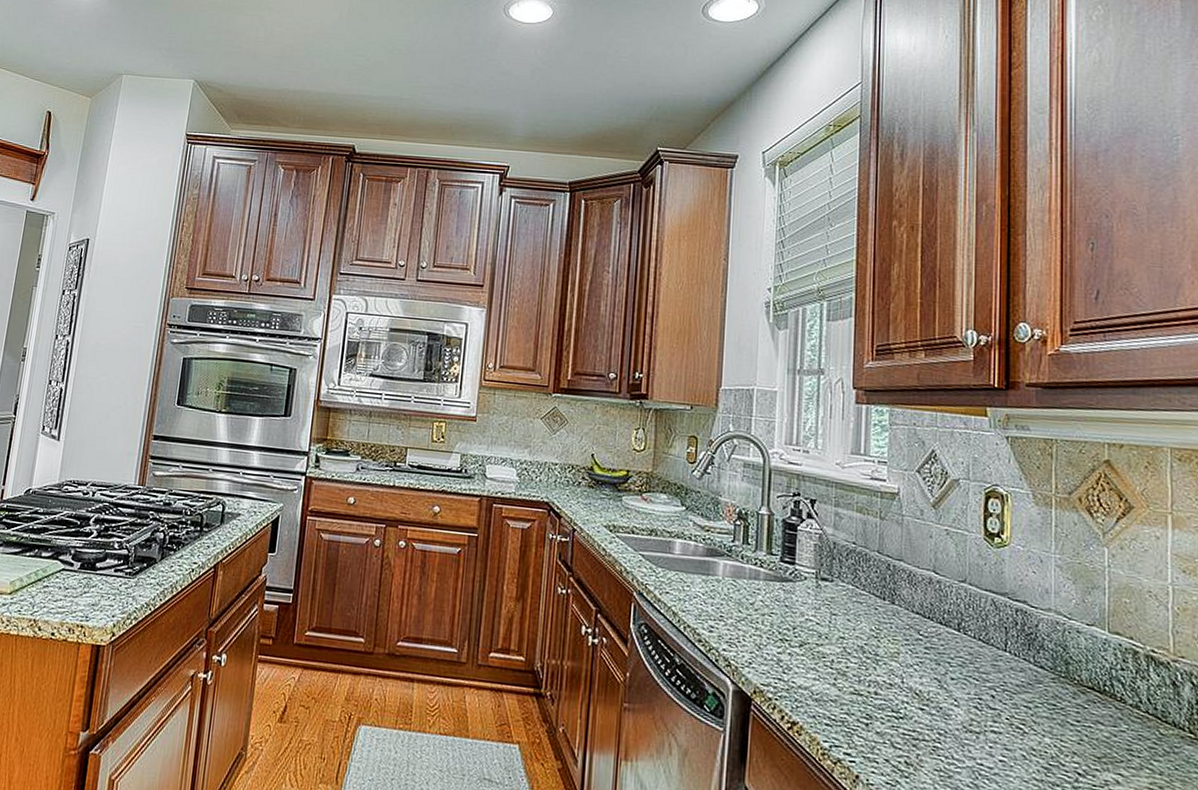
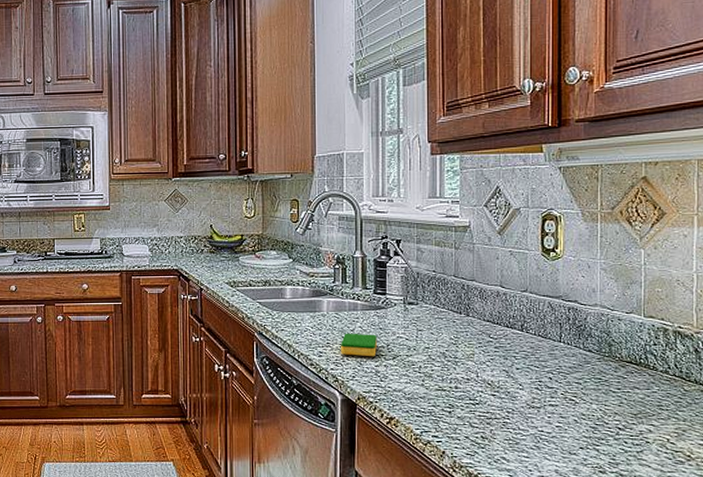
dish sponge: none [736,606,781,641] -> present [341,333,377,357]

